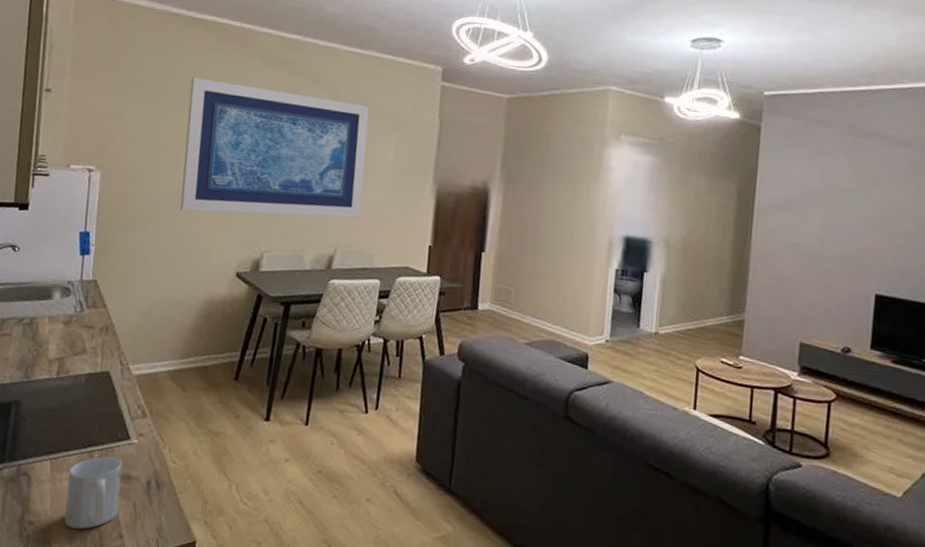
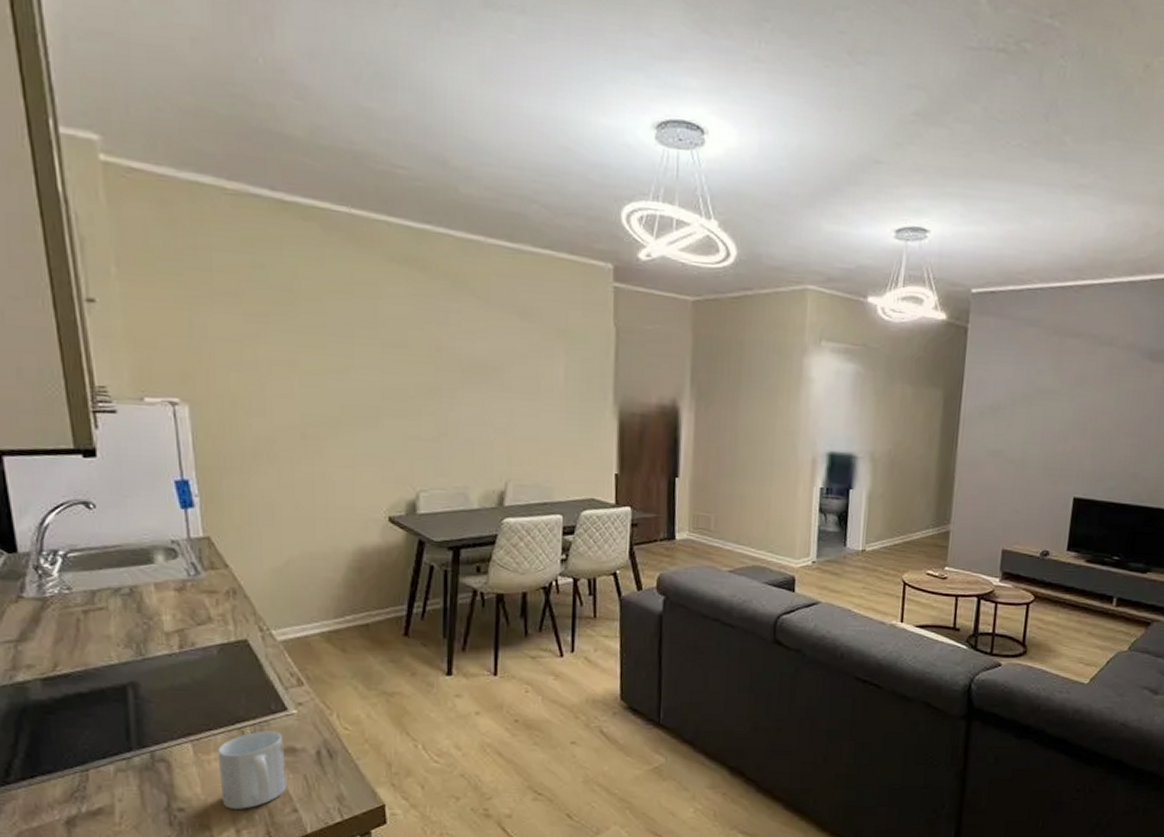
wall art: present [180,77,370,218] -> none [292,279,532,449]

